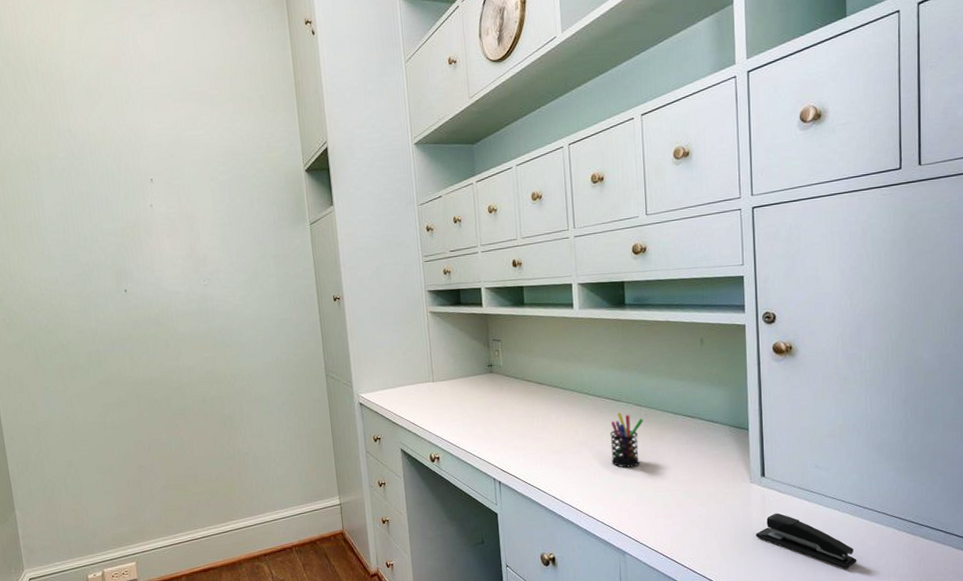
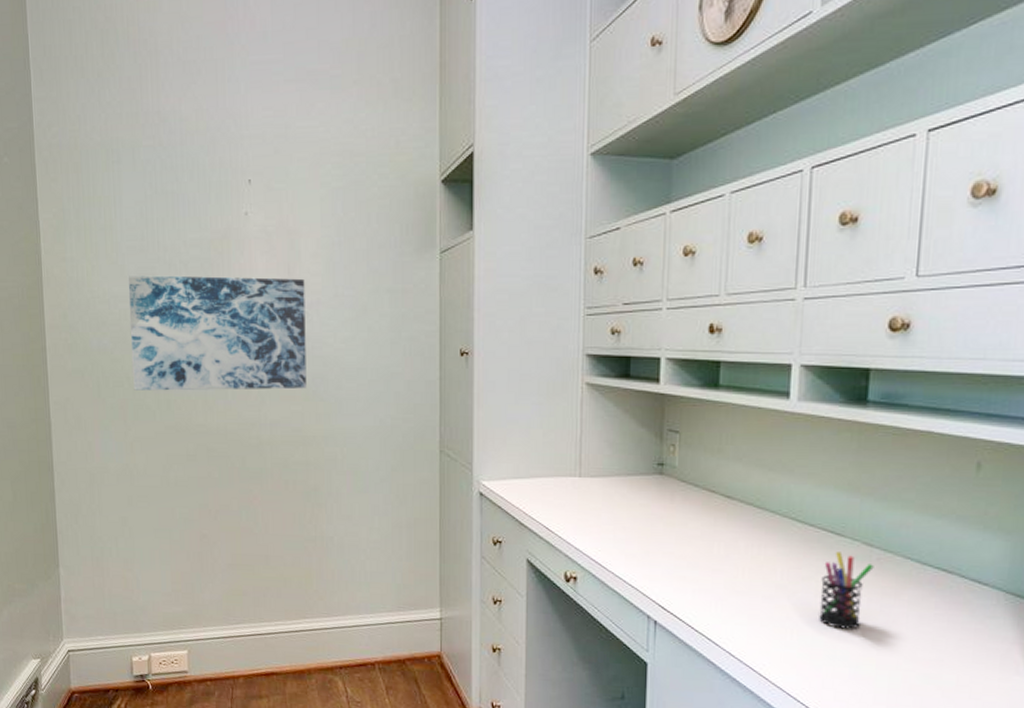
wall art: none [55,253,215,355] -> present [129,275,307,391]

